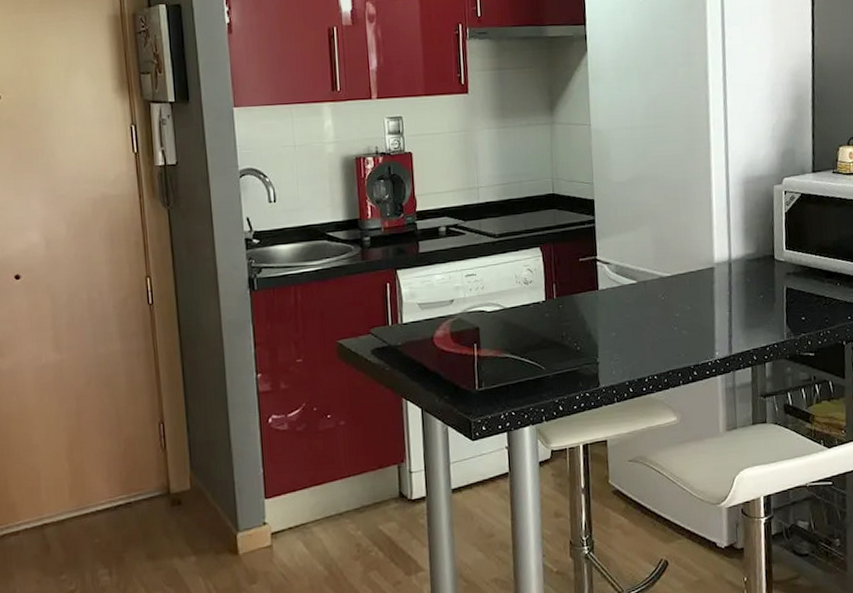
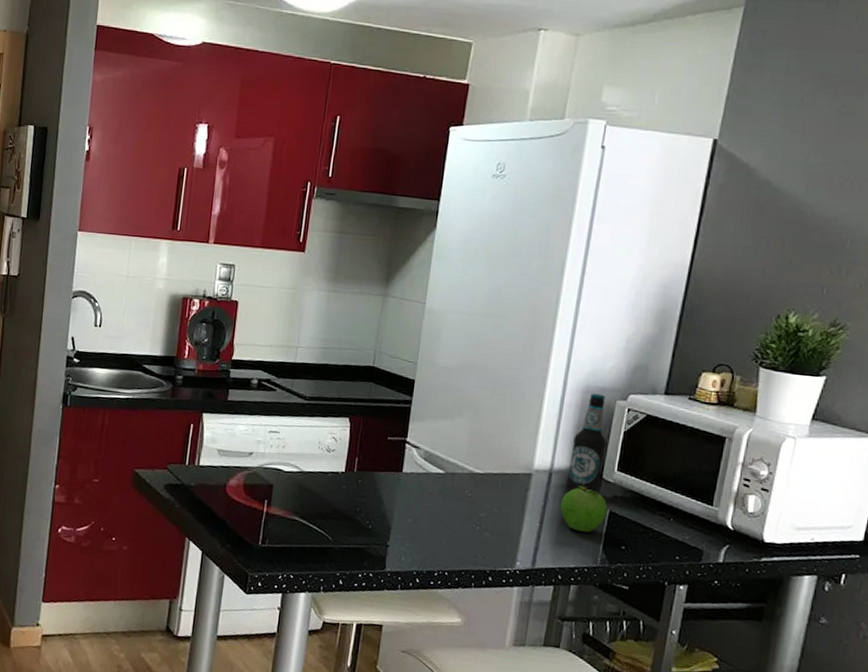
fruit: none [743,267,784,312] -> present [560,484,608,532]
bottle: none [744,182,773,277] -> present [566,393,607,492]

